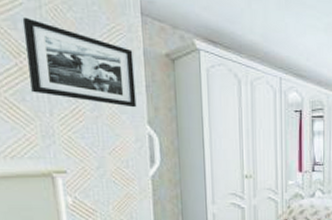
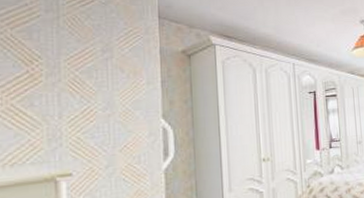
picture frame: present [22,16,137,108] -> none [38,27,151,103]

